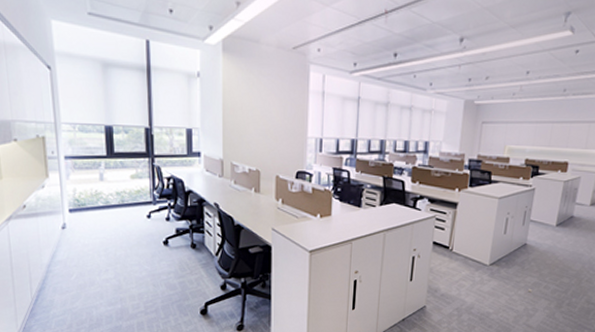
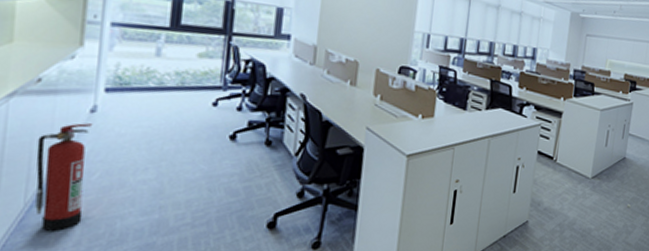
fire extinguisher: none [31,237,70,318] -> present [35,123,93,231]

